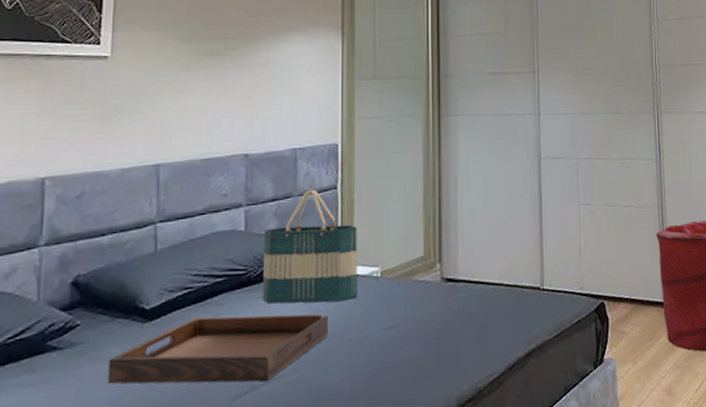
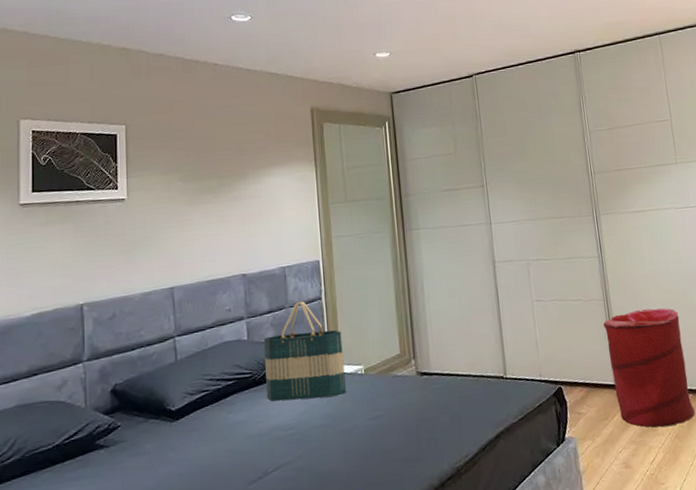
serving tray: present [108,313,329,384] -> none [146,408,325,475]

